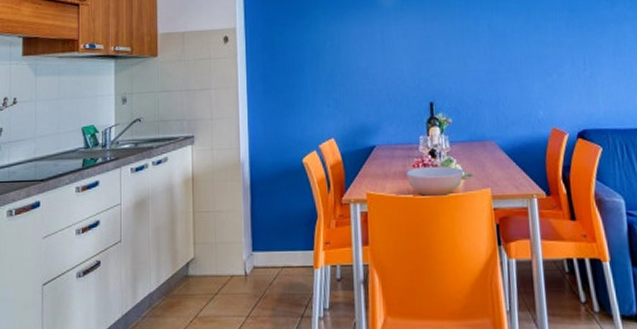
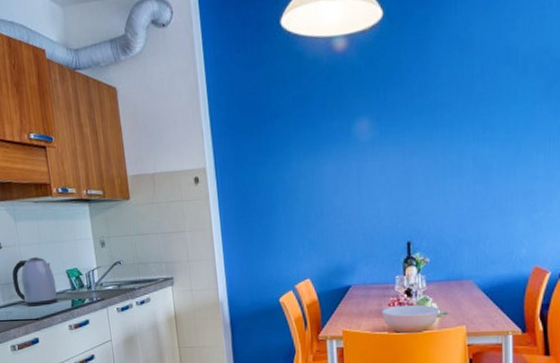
kettle: none [22,113,68,166] -> present [12,257,58,307]

